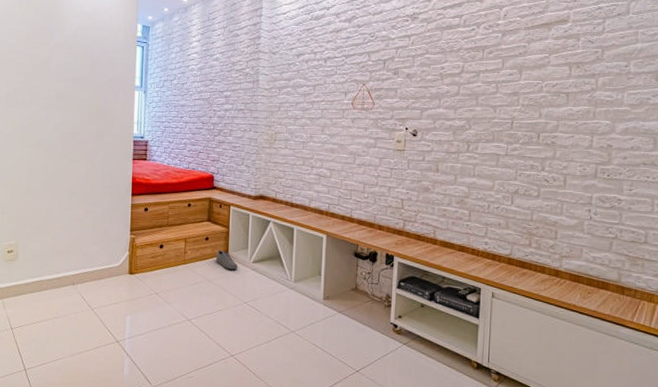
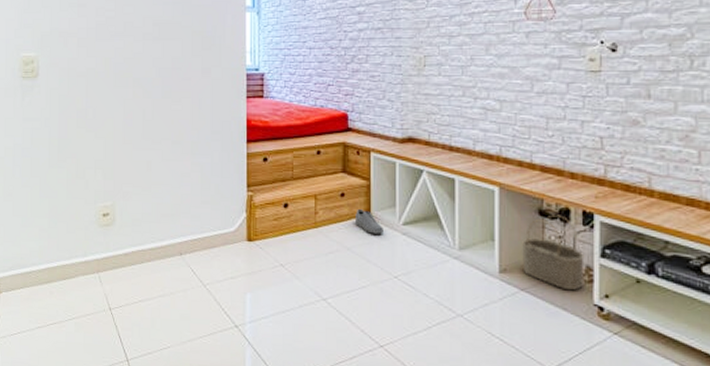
wicker basket: none [341,256,386,313] -> present [522,214,584,291]

